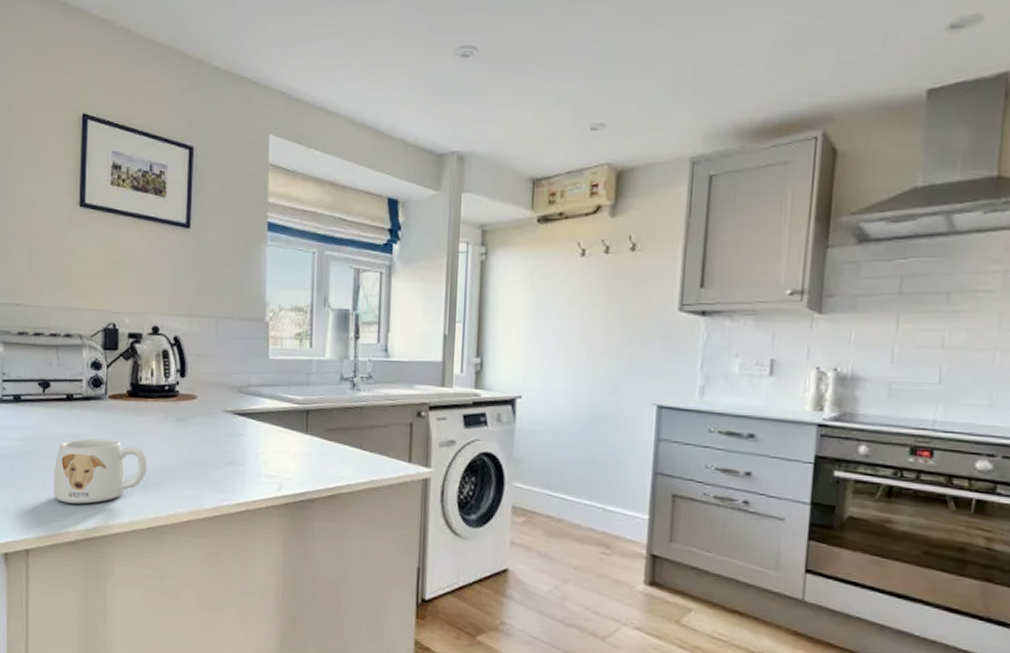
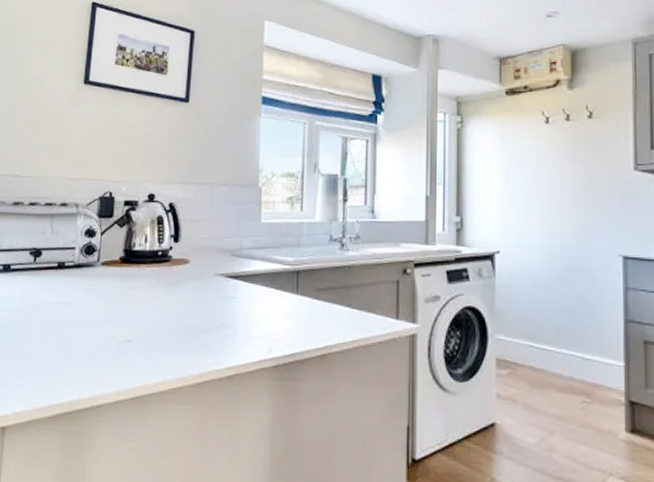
mug: present [53,438,147,504] -> none [36,305,137,375]

